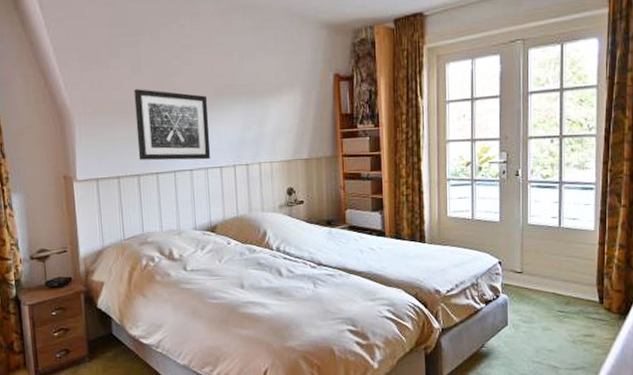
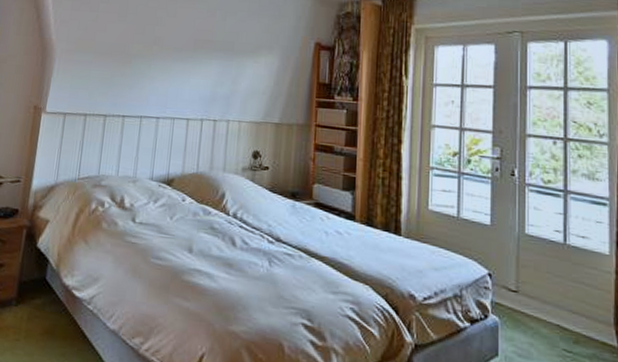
wall art: present [134,89,211,161] -> none [109,33,186,110]

